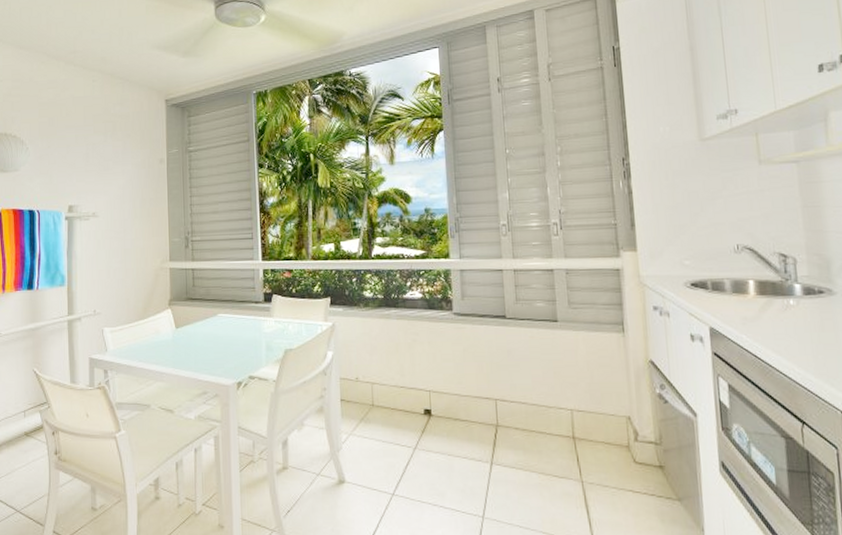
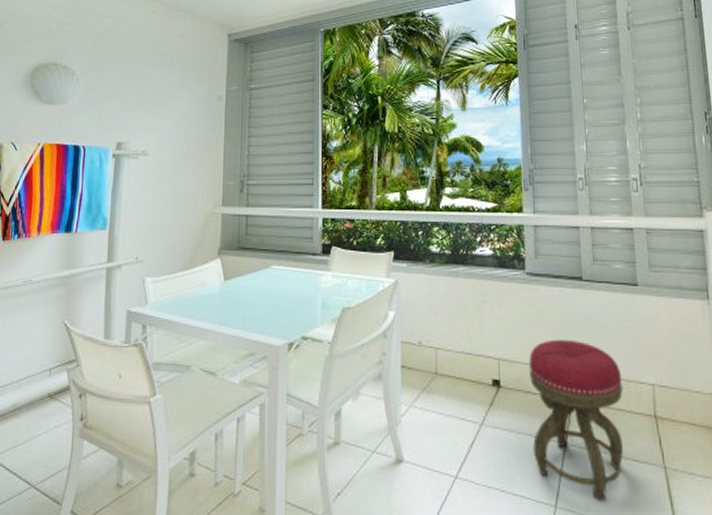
stool: none [457,371,545,512] -> present [529,339,624,502]

